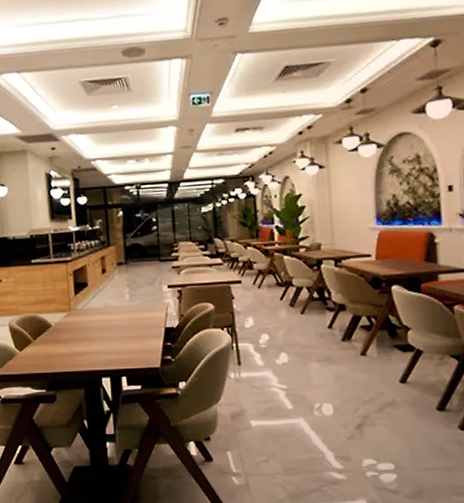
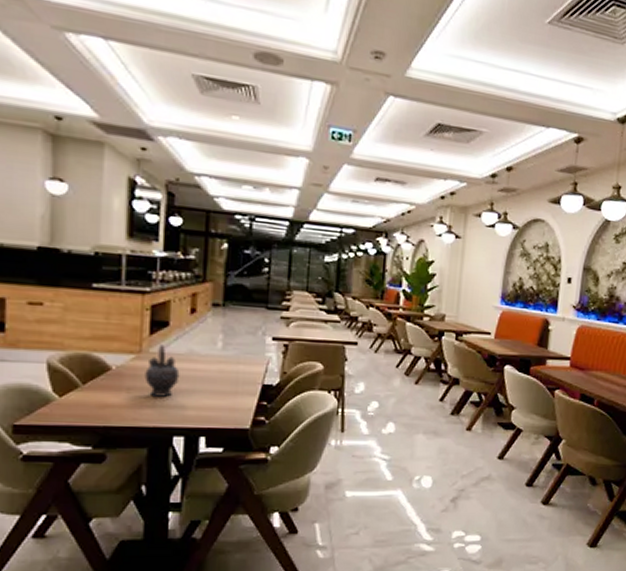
teapot: none [75,302,101,345] -> present [144,345,180,397]

